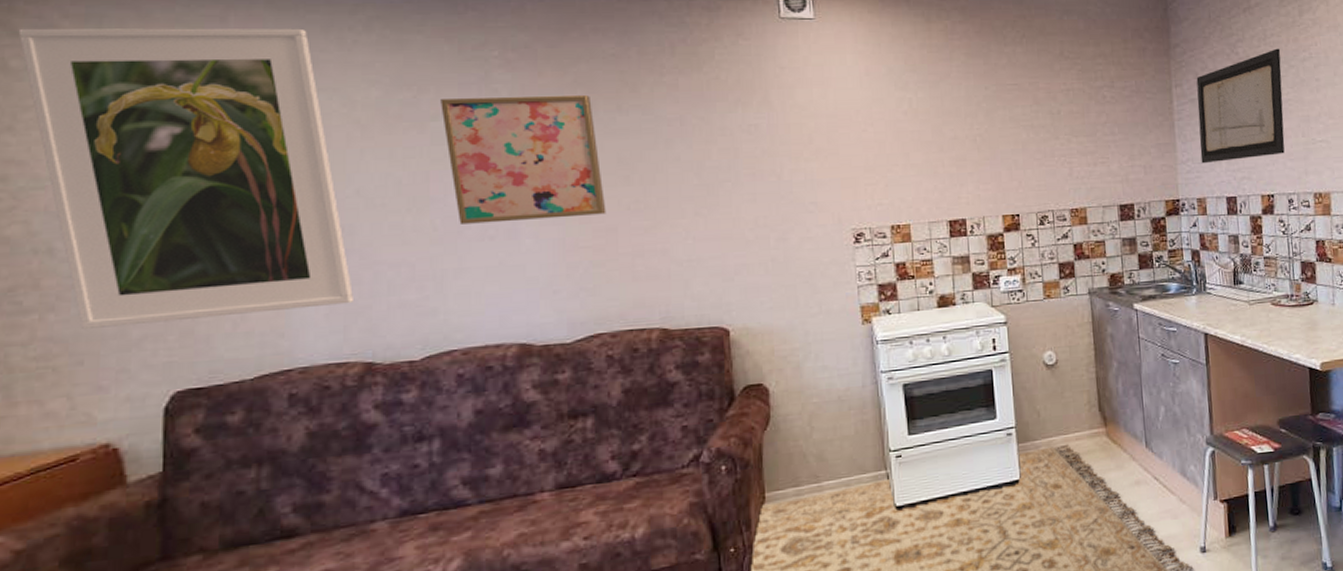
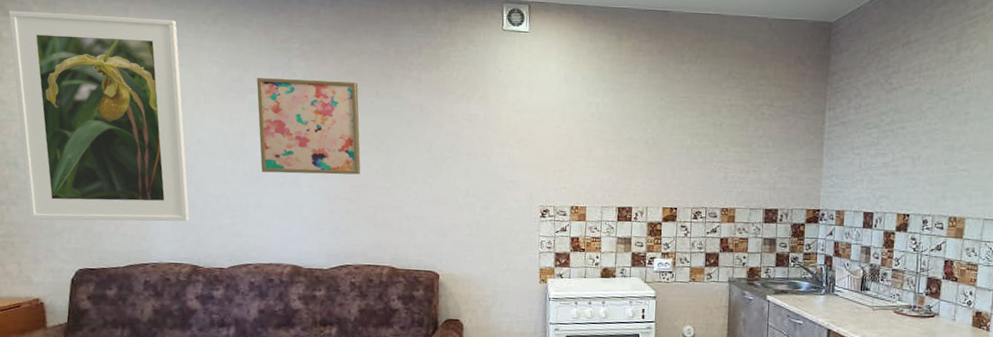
wall art: present [1196,48,1285,164] -> none [844,81,934,181]

